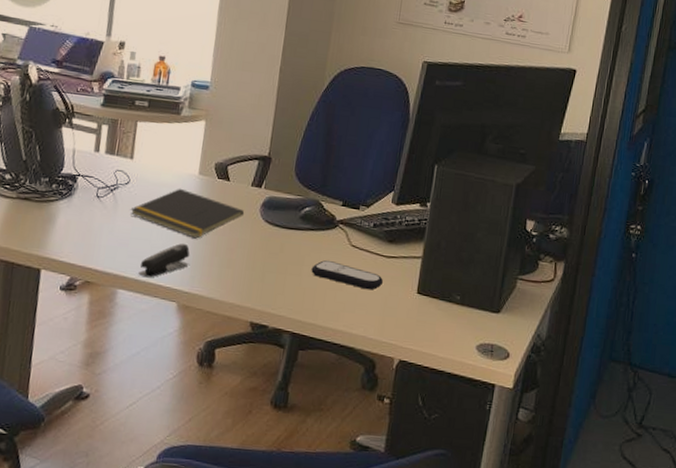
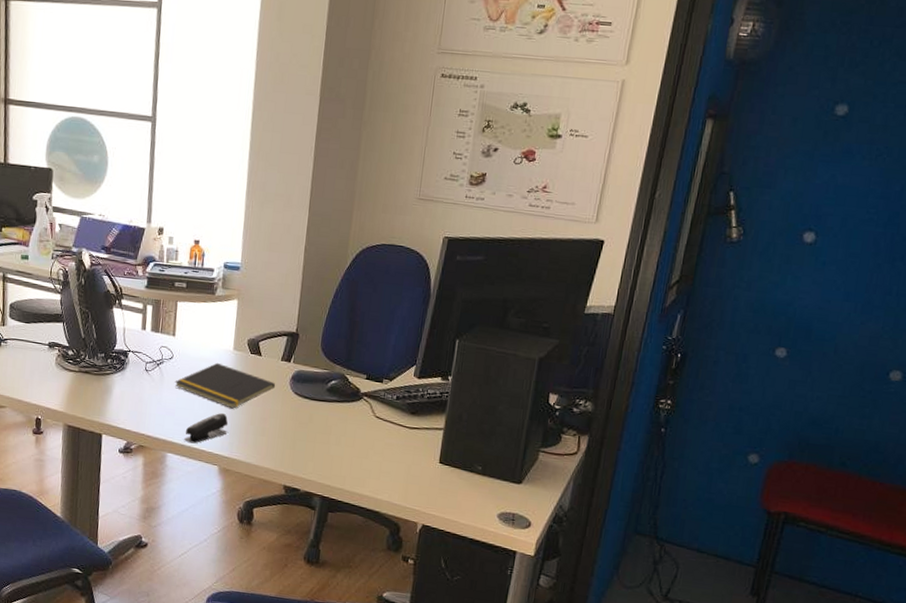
remote control: present [311,260,384,290] -> none [338,430,407,459]

